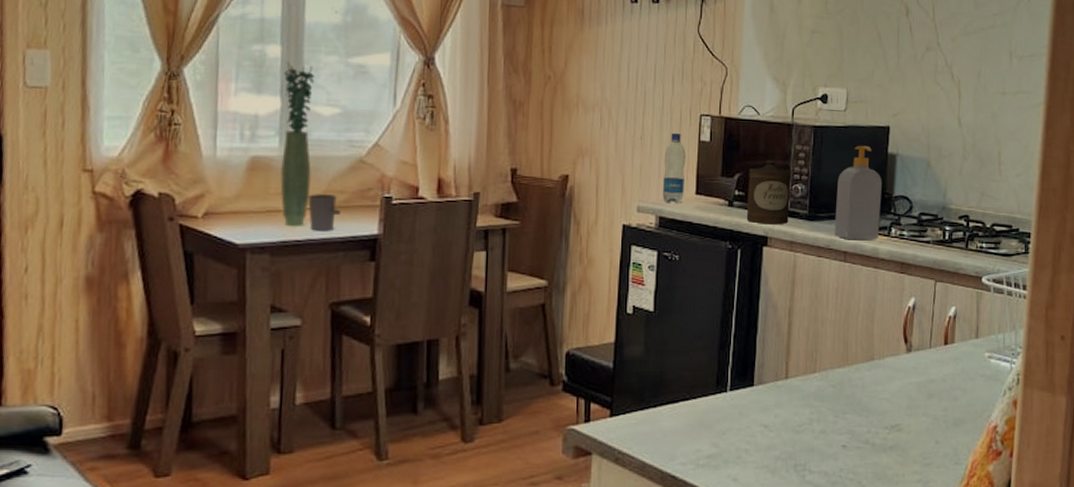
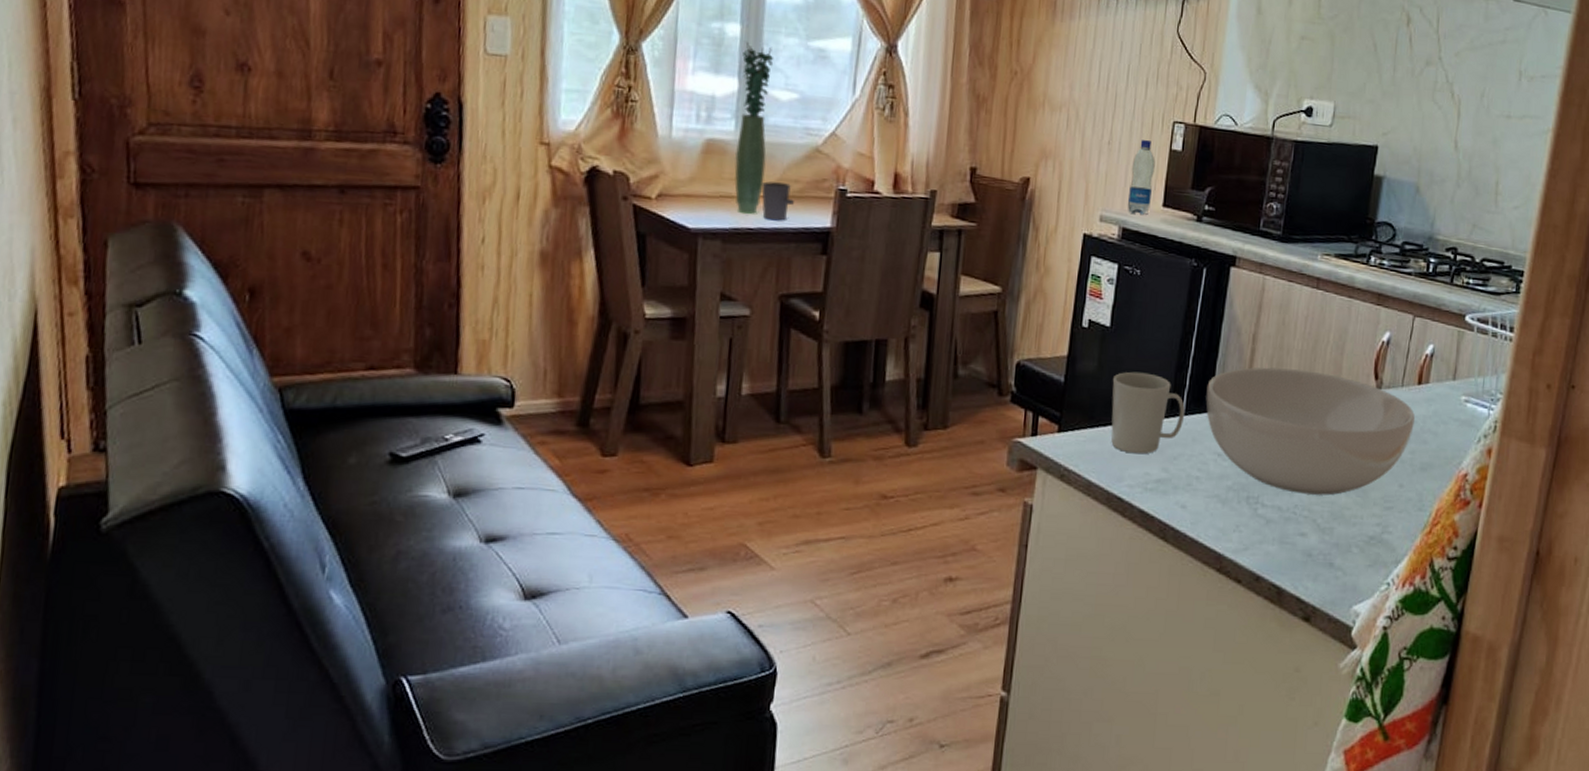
mug: none [659,353,729,432] -> present [1110,371,1185,455]
canister: present [746,159,791,225] -> none [1215,174,1267,245]
bowl: none [749,339,944,458] -> present [1205,367,1415,495]
soap bottle: present [834,145,883,241] -> none [1308,164,1365,268]

